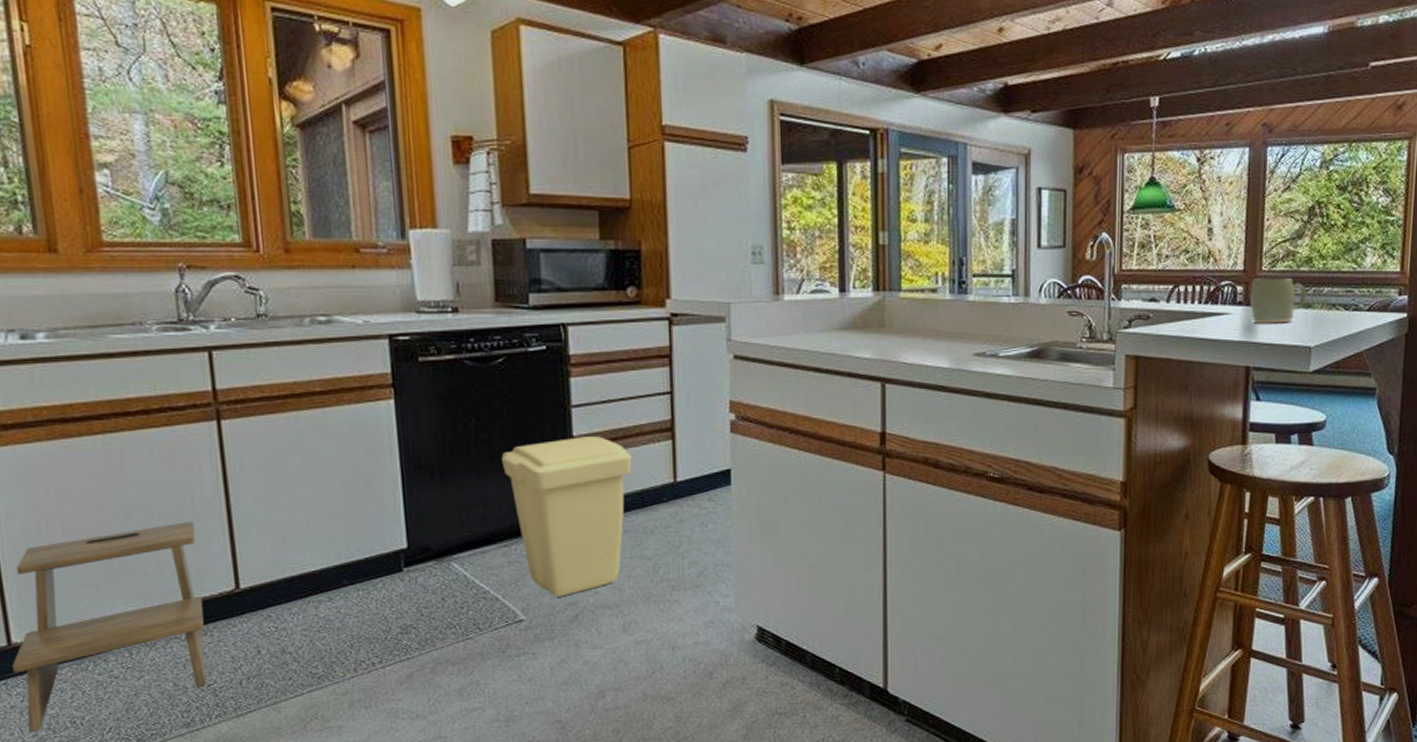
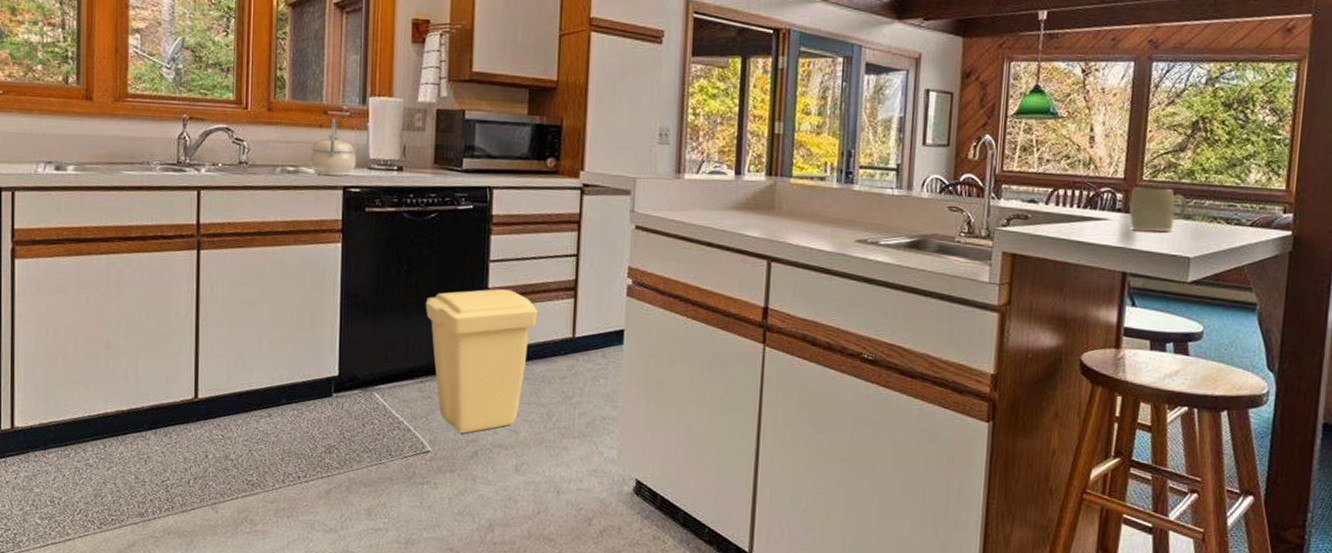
step stool: present [12,522,207,733] -> none [12,335,169,507]
kettle: none [342,255,402,323] -> present [309,117,356,176]

